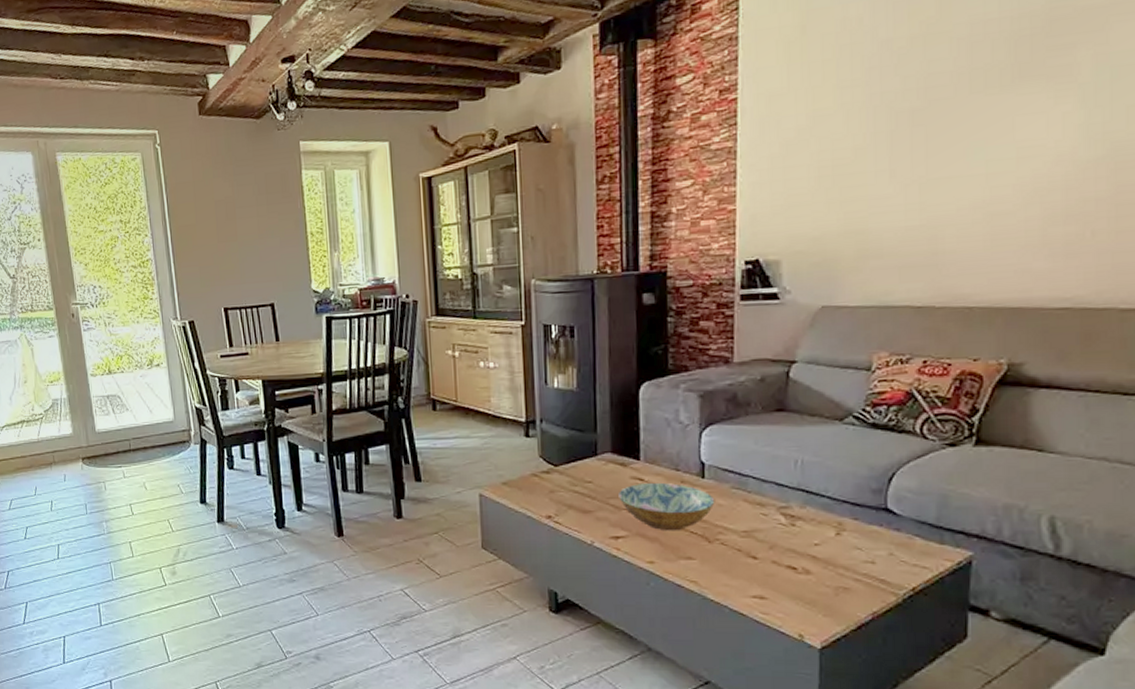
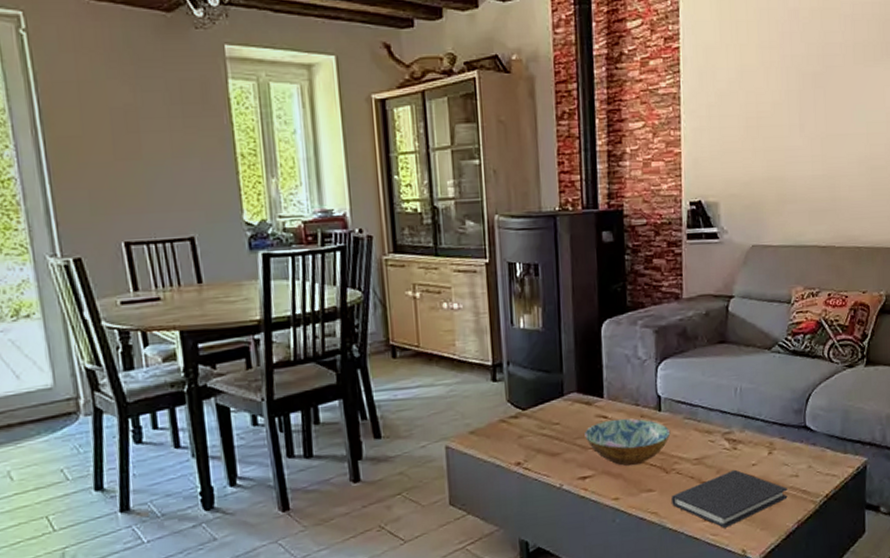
diary: none [714,547,860,608] -> present [672,469,788,528]

